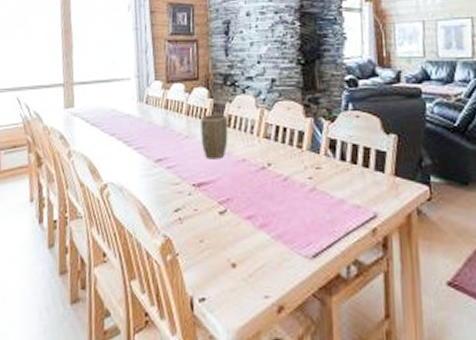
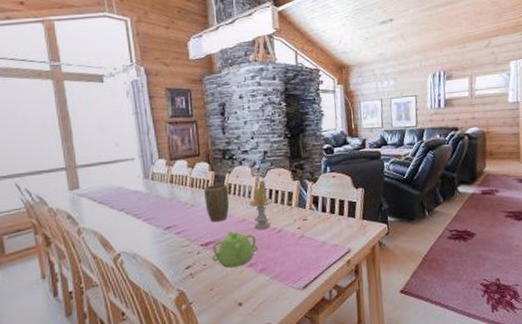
teapot: none [204,171,259,217] -> present [212,230,258,268]
candle: none [250,114,279,175] -> present [248,180,273,230]

